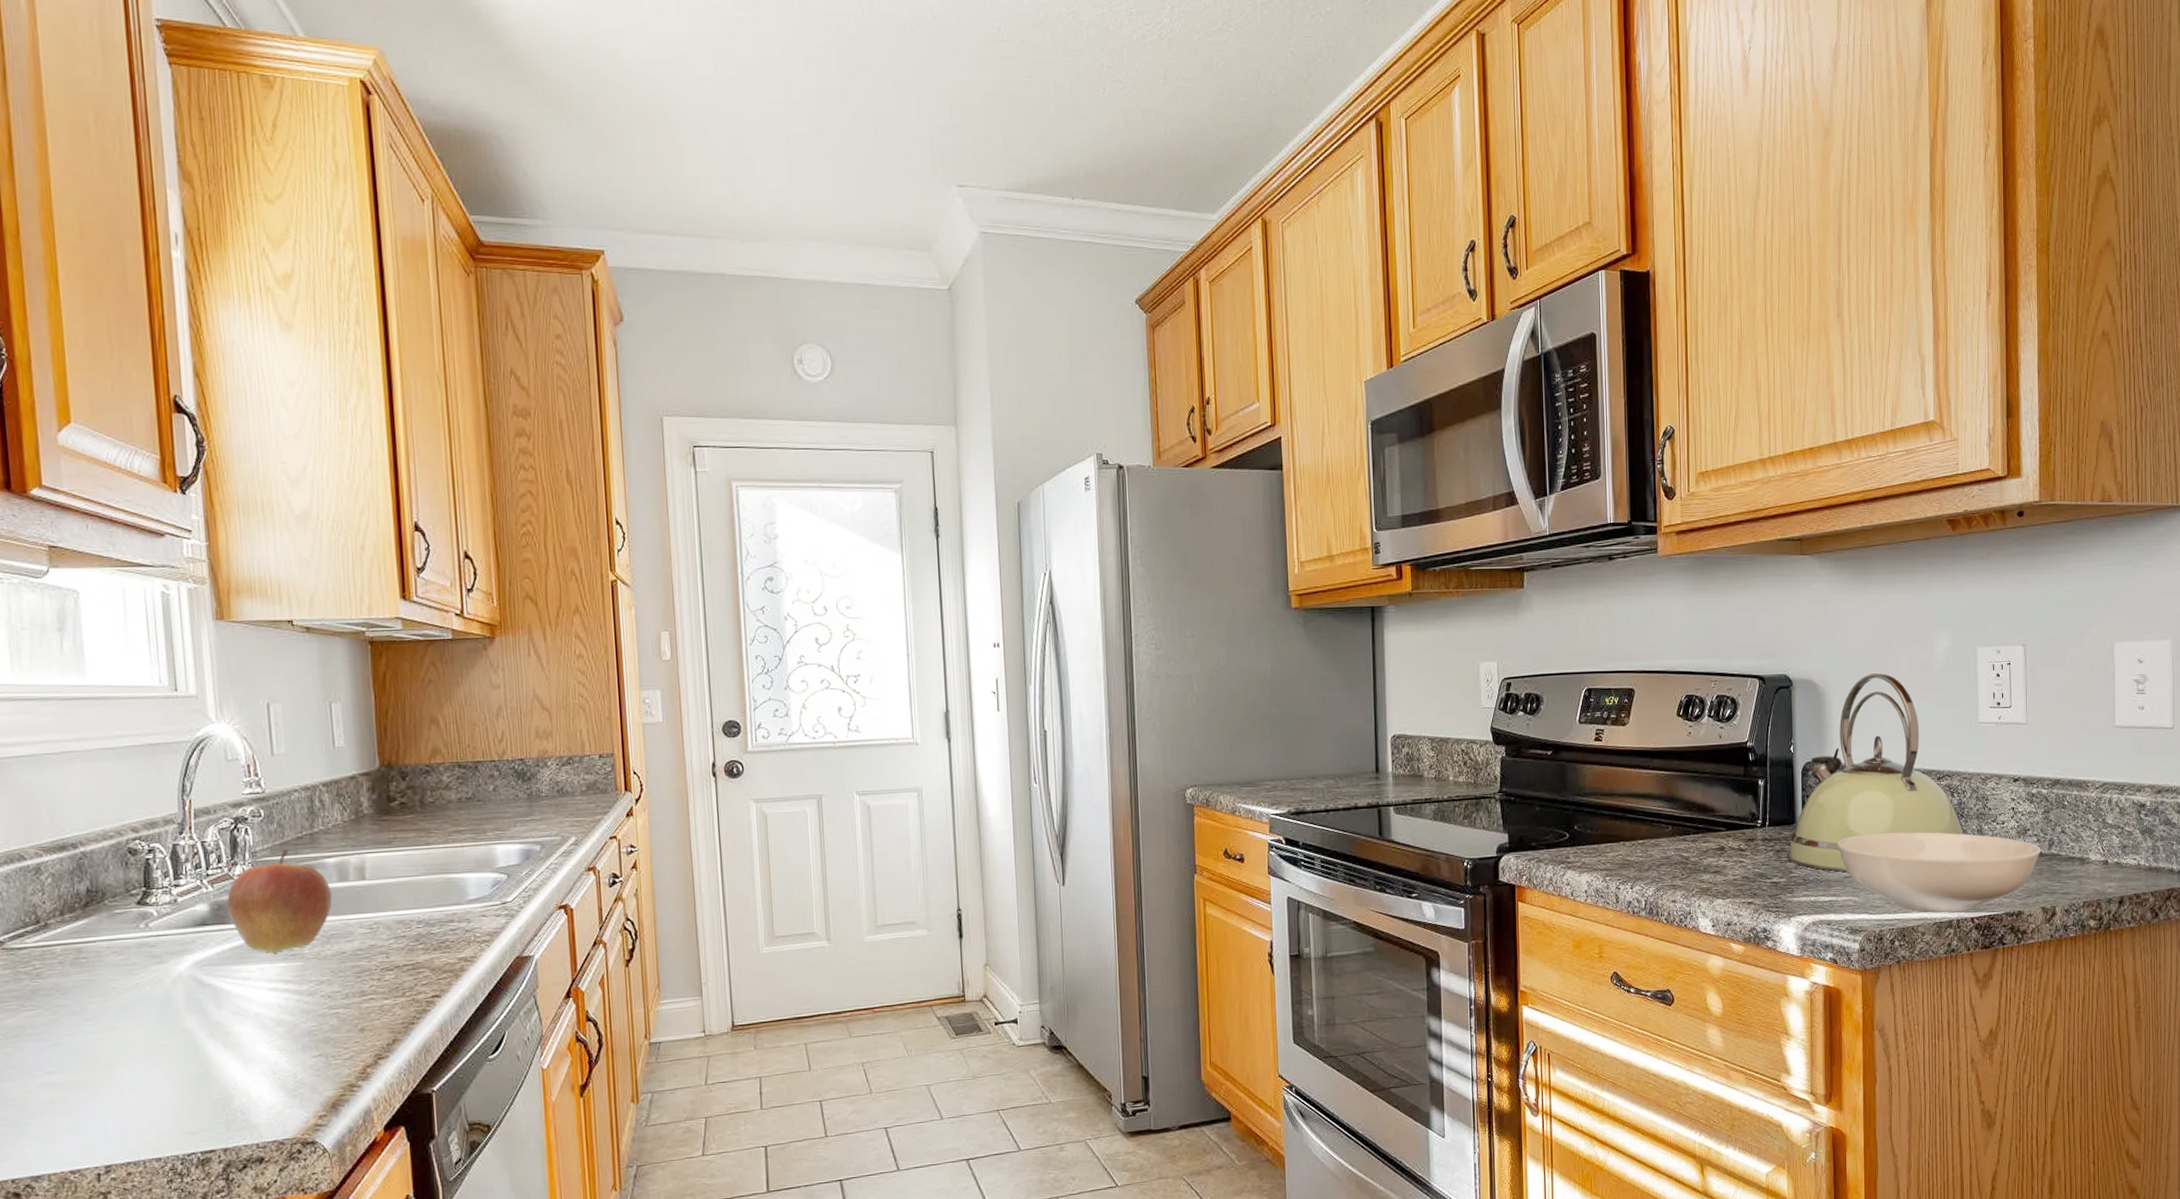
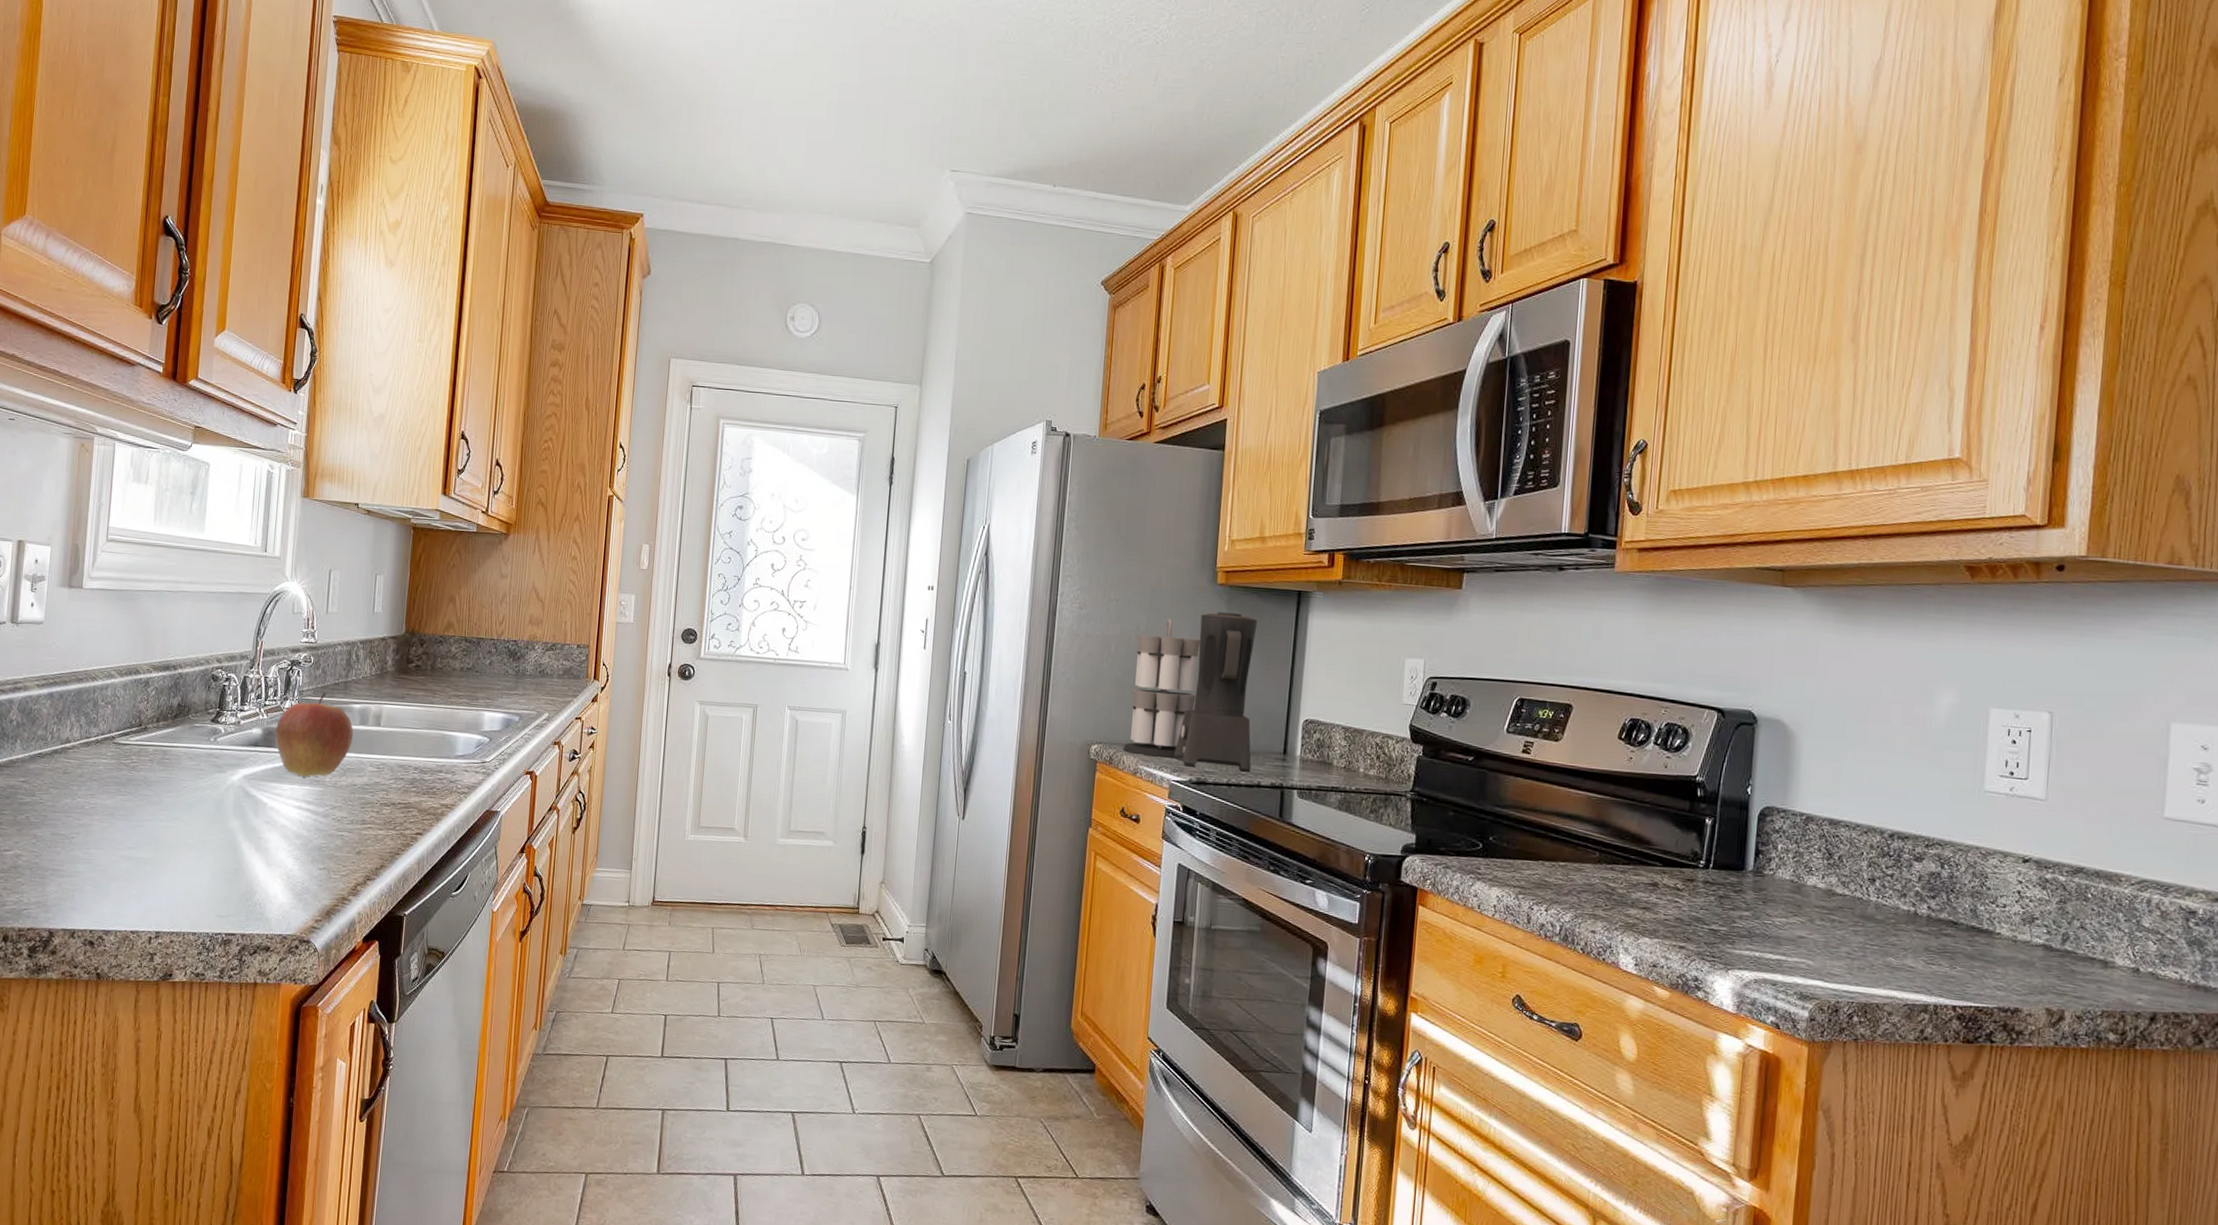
spice rack: none [1218,649,1285,793] -> present [1122,618,1200,758]
blender: none [1269,636,1346,798] -> present [1173,612,1258,772]
kettle: present [1787,673,1963,873] -> none [1731,721,1951,932]
bowl: present [1836,832,2041,913] -> none [1792,893,2052,998]

